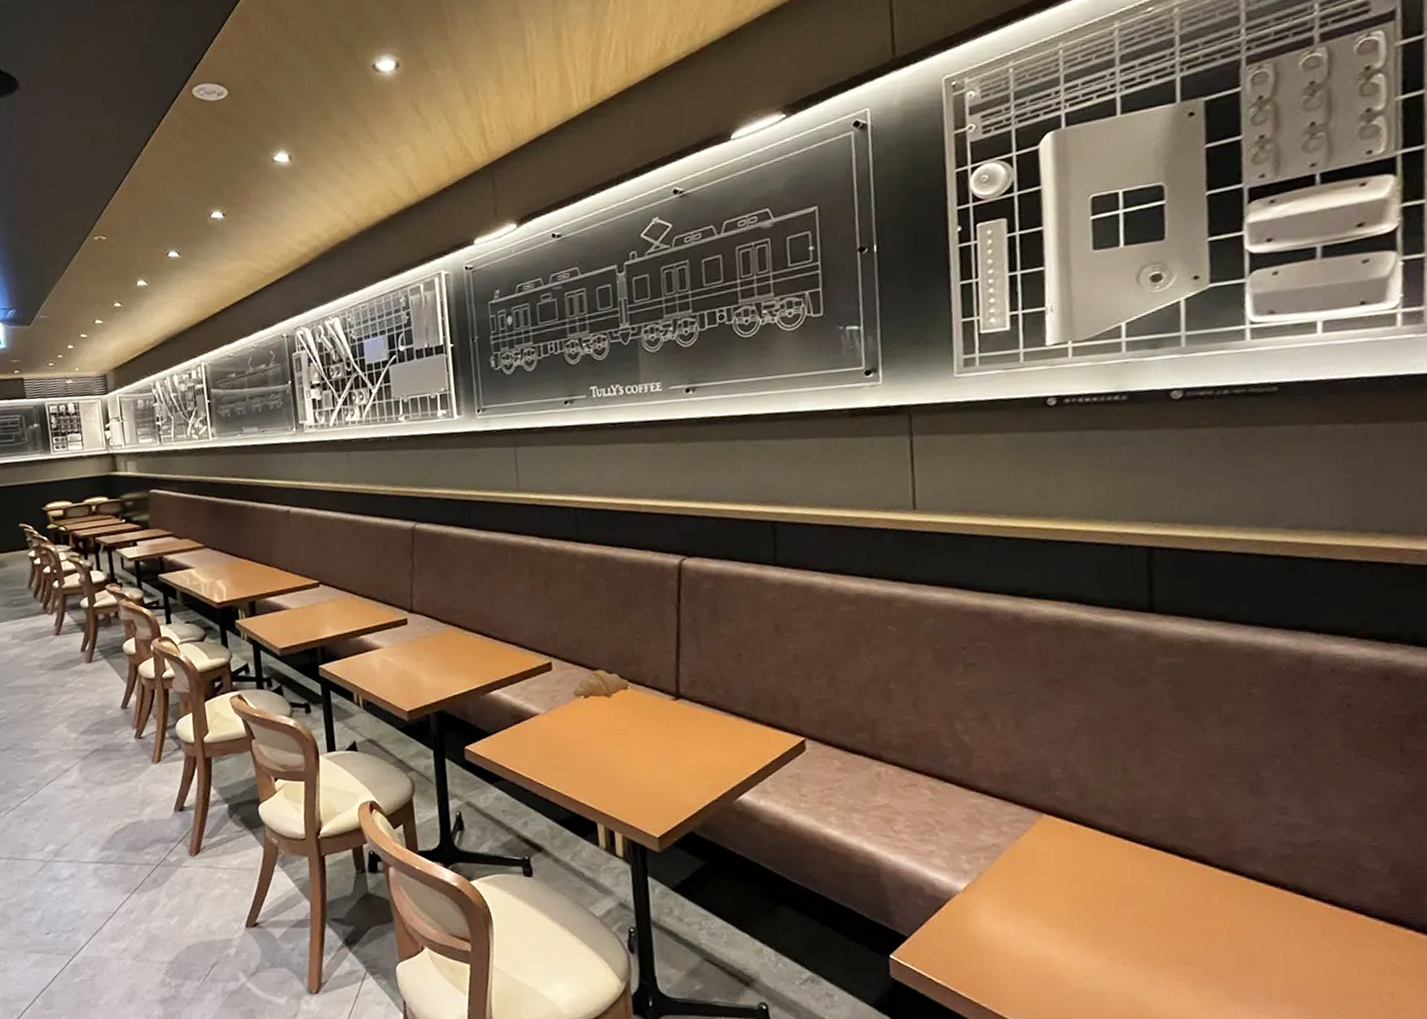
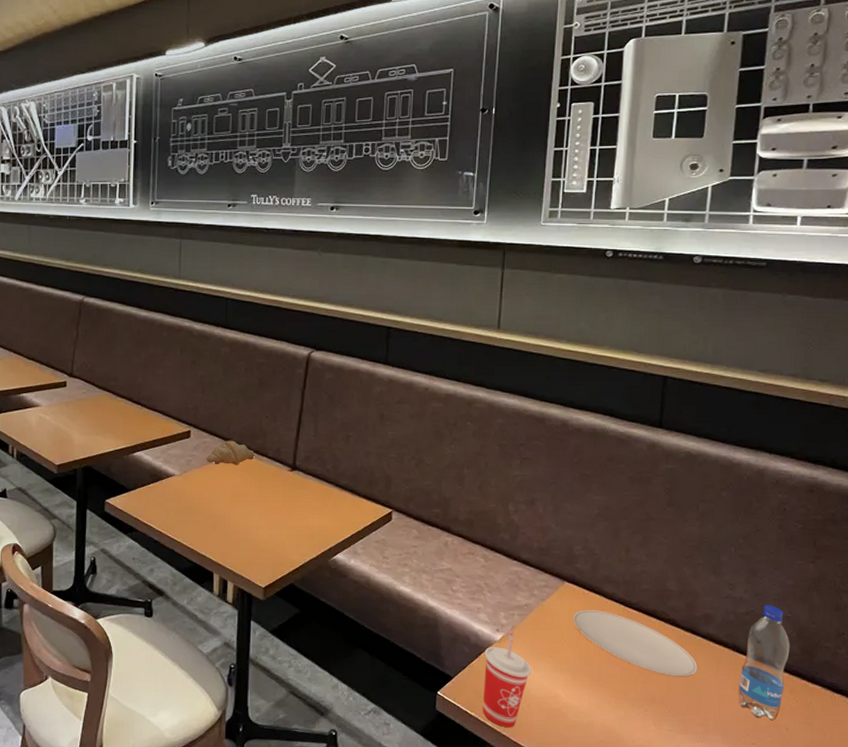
beverage cup: none [945,875,1012,998] -> present [482,628,531,728]
plate: none [1060,847,1247,931] -> present [573,609,698,678]
bottle: none [1310,831,1383,985] -> present [738,604,790,721]

